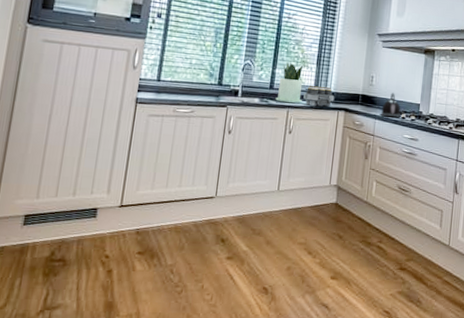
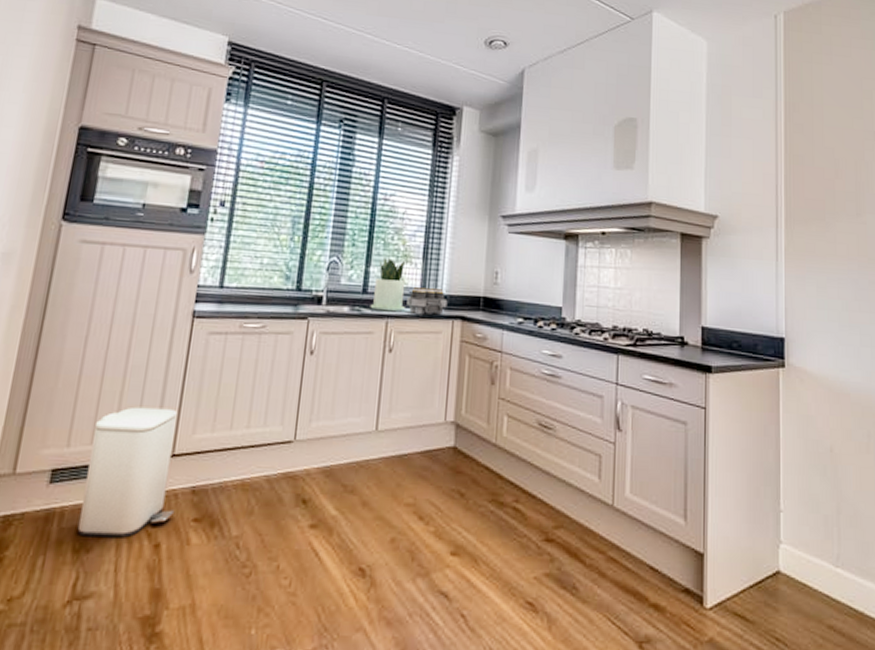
pedal bin: none [46,169,125,266] -> present [77,407,178,538]
kettle: present [381,92,401,118] -> none [510,292,537,327]

